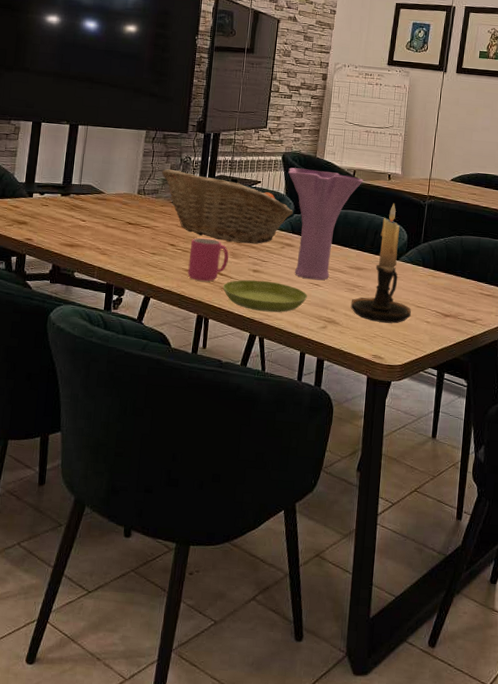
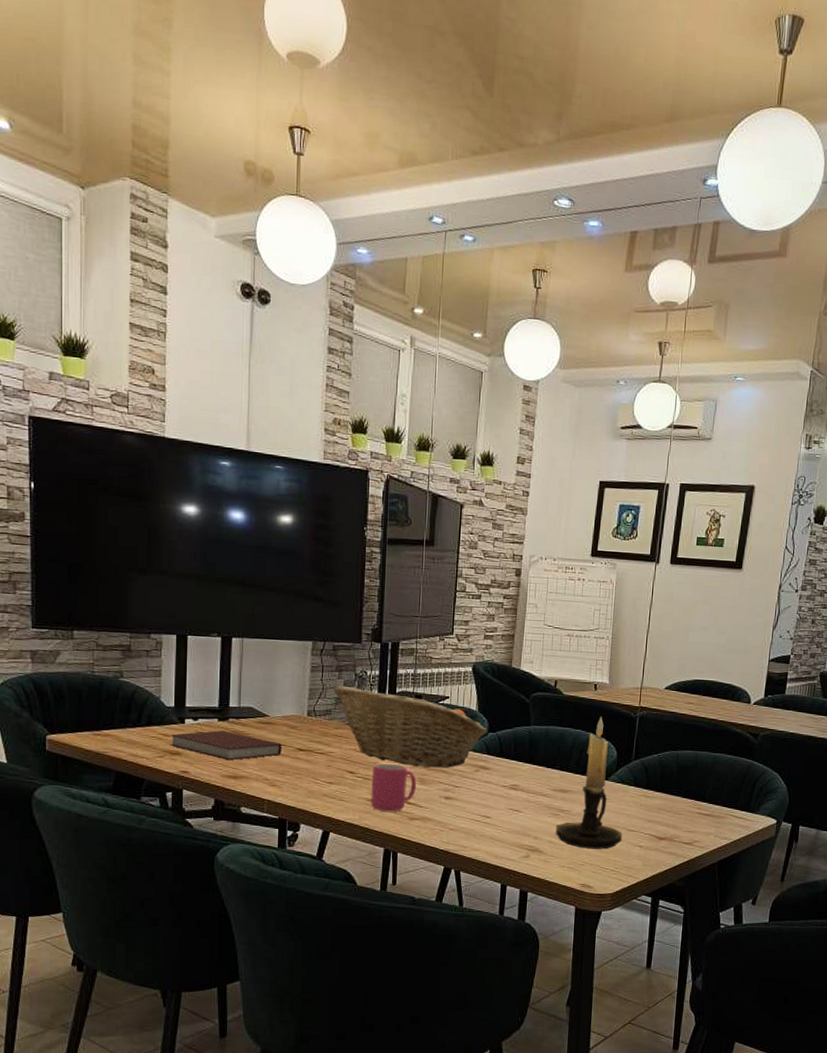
notebook: none [18,204,114,231] -> present [170,730,282,761]
saucer: present [222,280,307,313] -> none [411,808,507,843]
vase: present [288,167,364,281] -> none [480,680,566,806]

